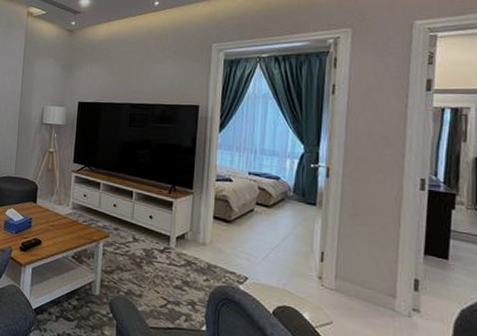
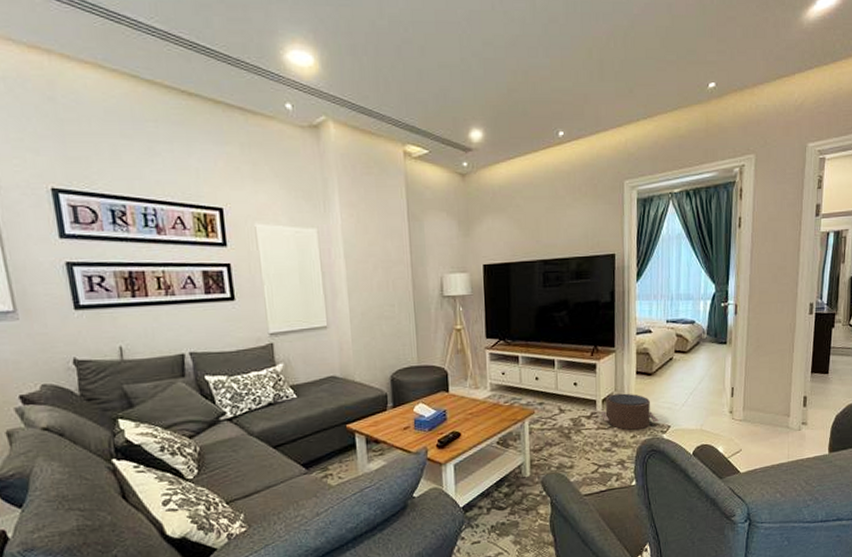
pouf: none [173,233,235,275] -> present [600,393,659,430]

